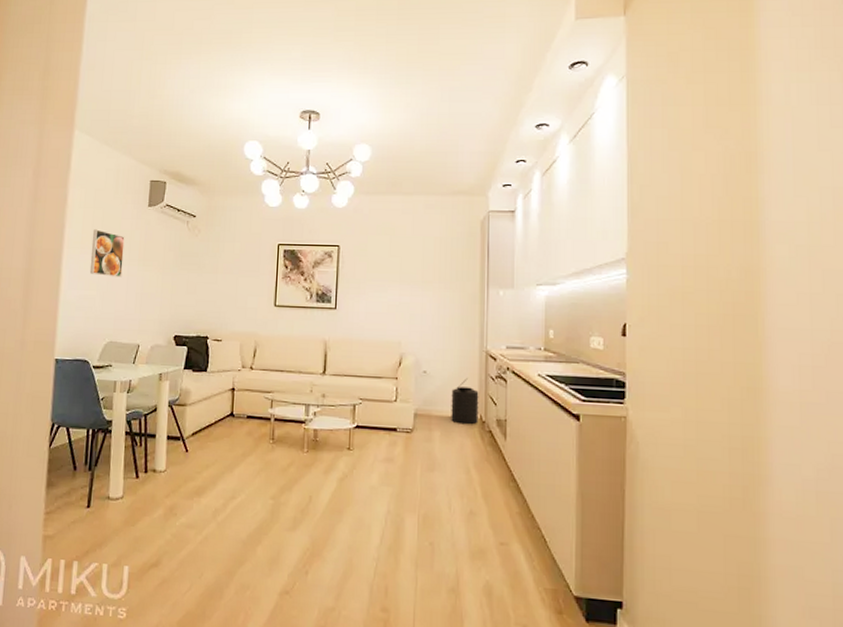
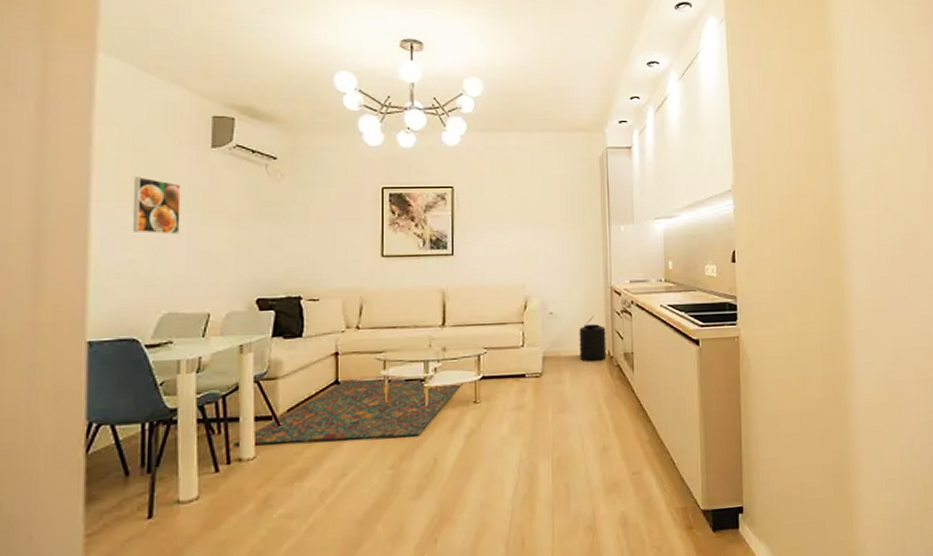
rug: none [151,412,338,473] -> present [234,376,463,446]

